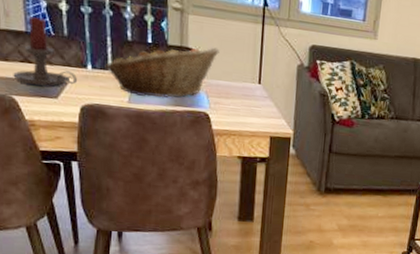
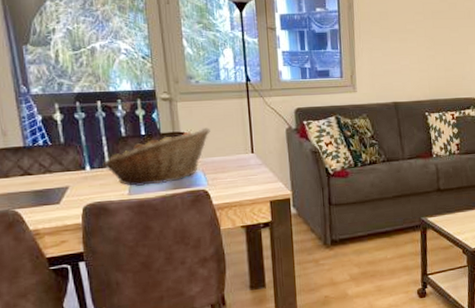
candle holder: present [13,16,77,86] -> none [14,130,77,196]

